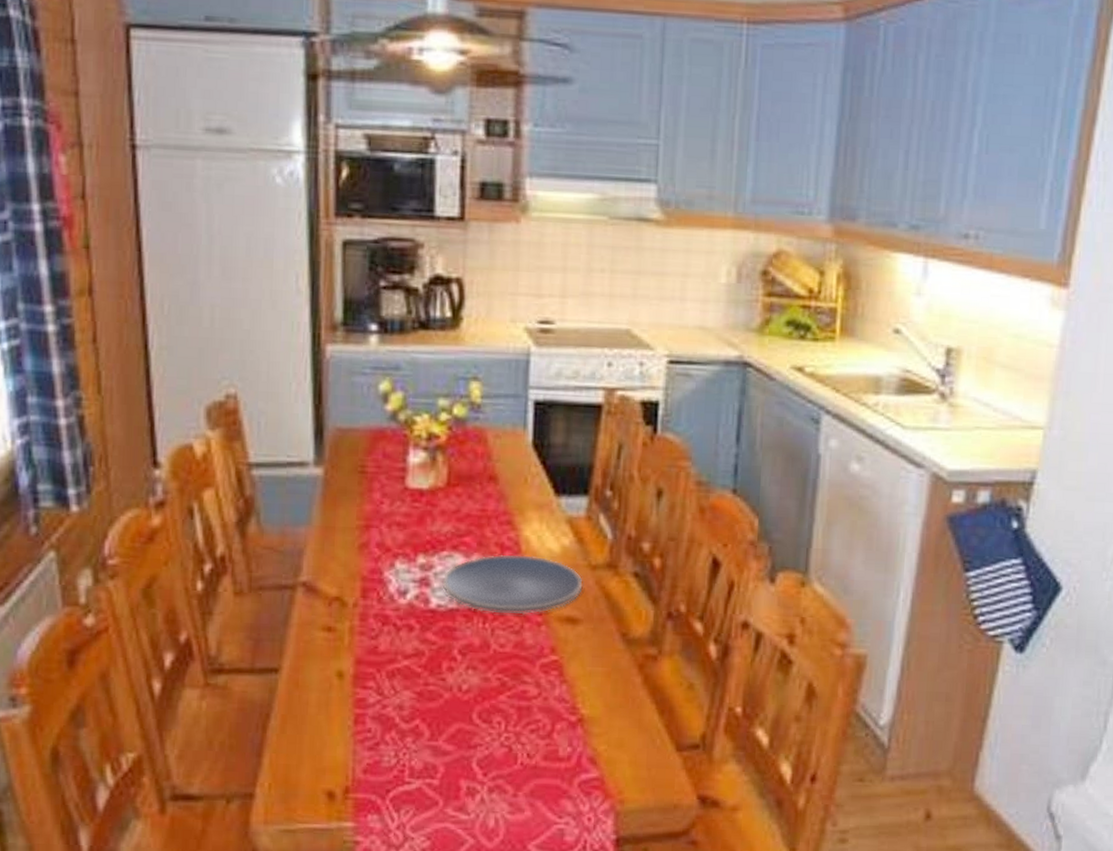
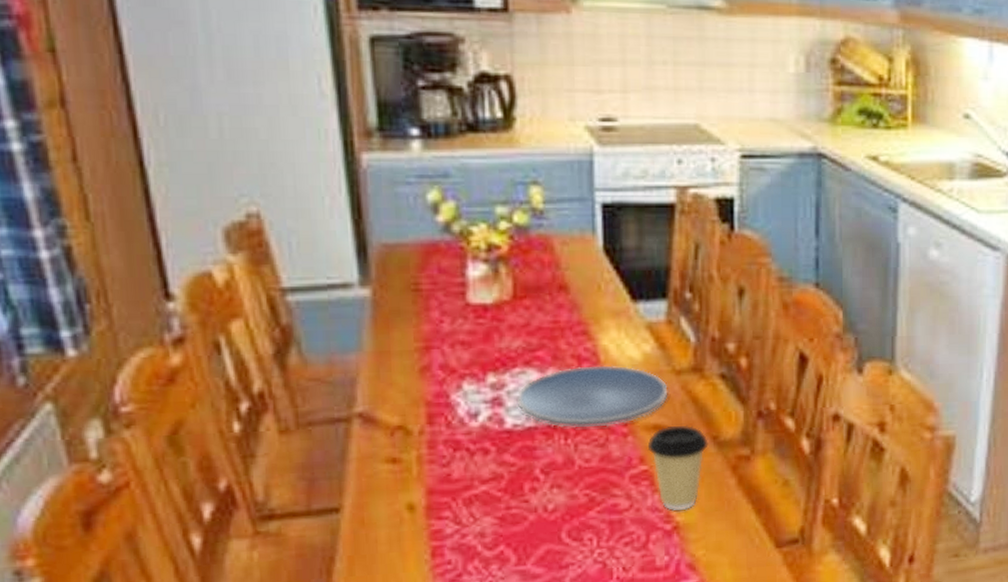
coffee cup: none [559,618,618,704] -> present [647,425,709,512]

